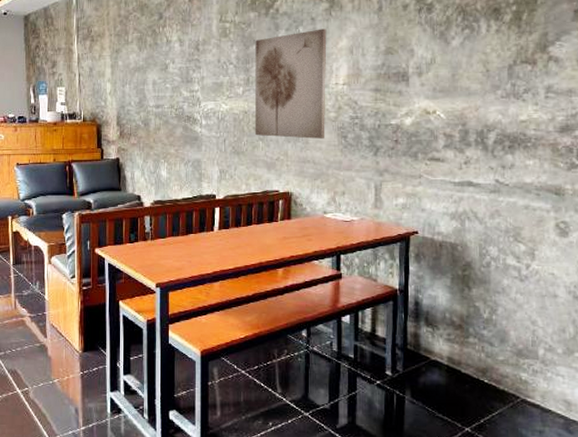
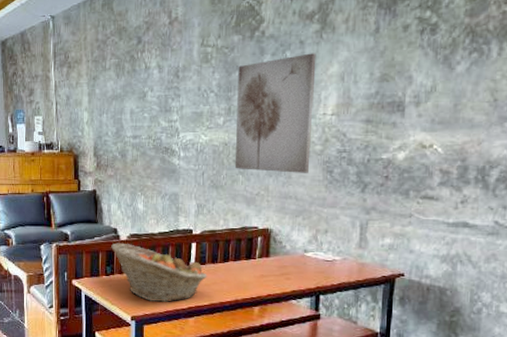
fruit basket: none [135,209,231,267] -> present [111,242,207,302]

